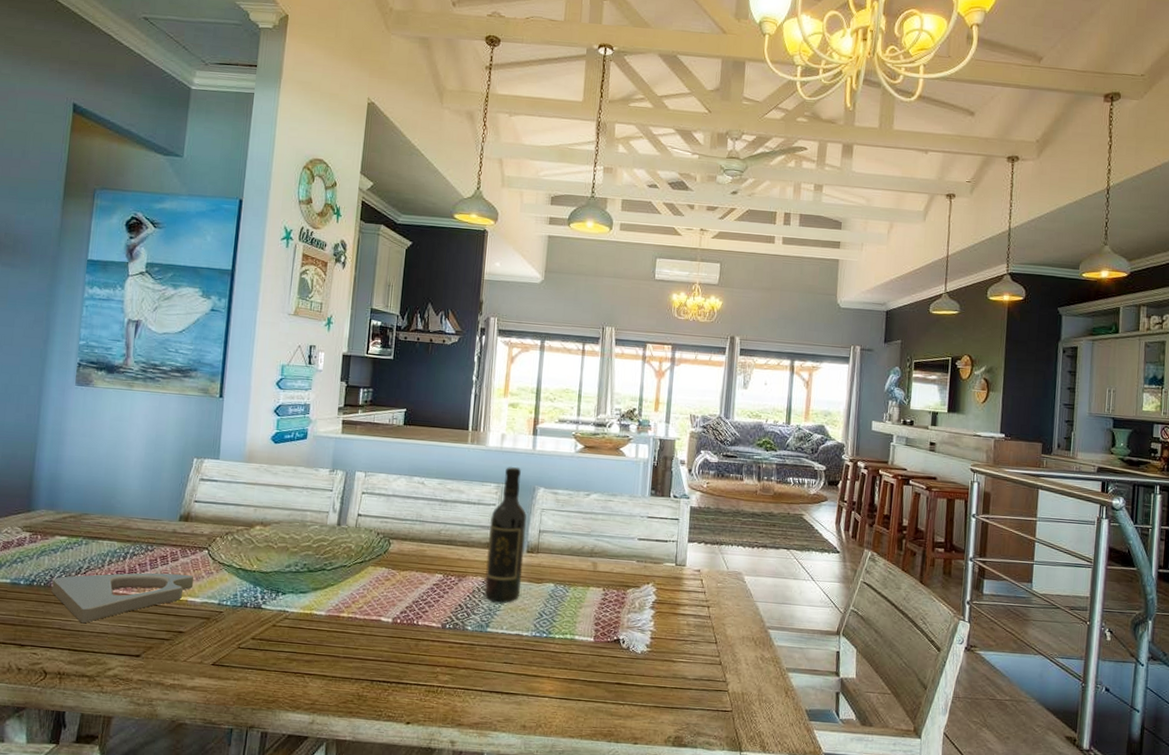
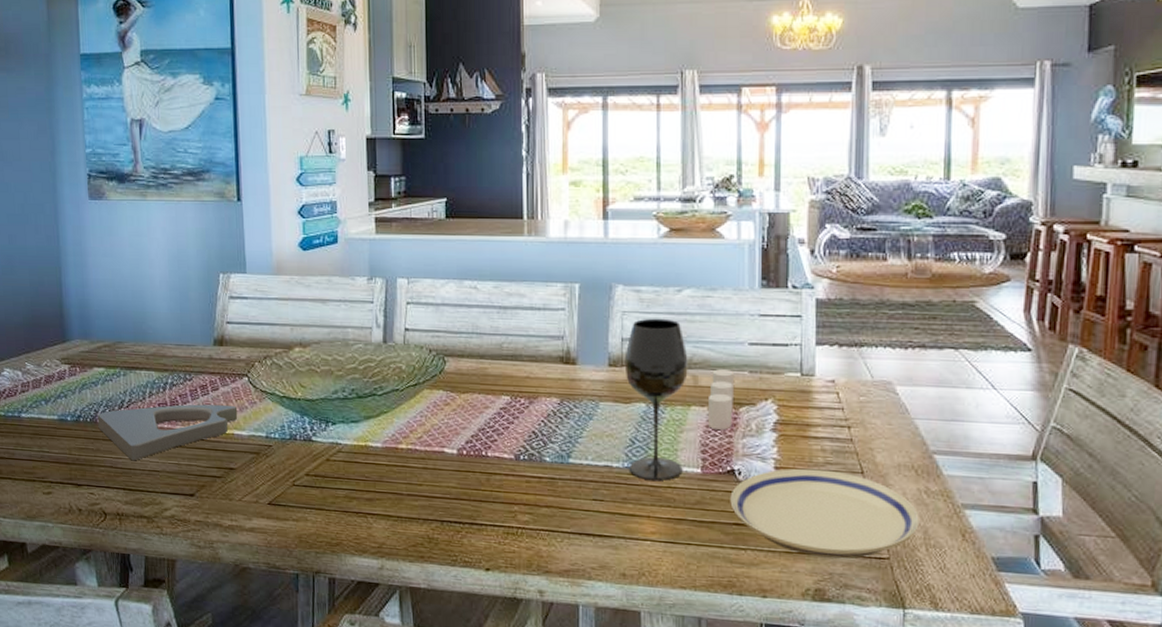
wine bottle: present [484,466,528,602] -> none [559,260,605,428]
wine glass: none [536,515,591,647] -> present [624,318,688,481]
candle: none [602,558,626,608] -> present [708,369,735,431]
plate: none [614,638,756,712] -> present [730,468,919,559]

